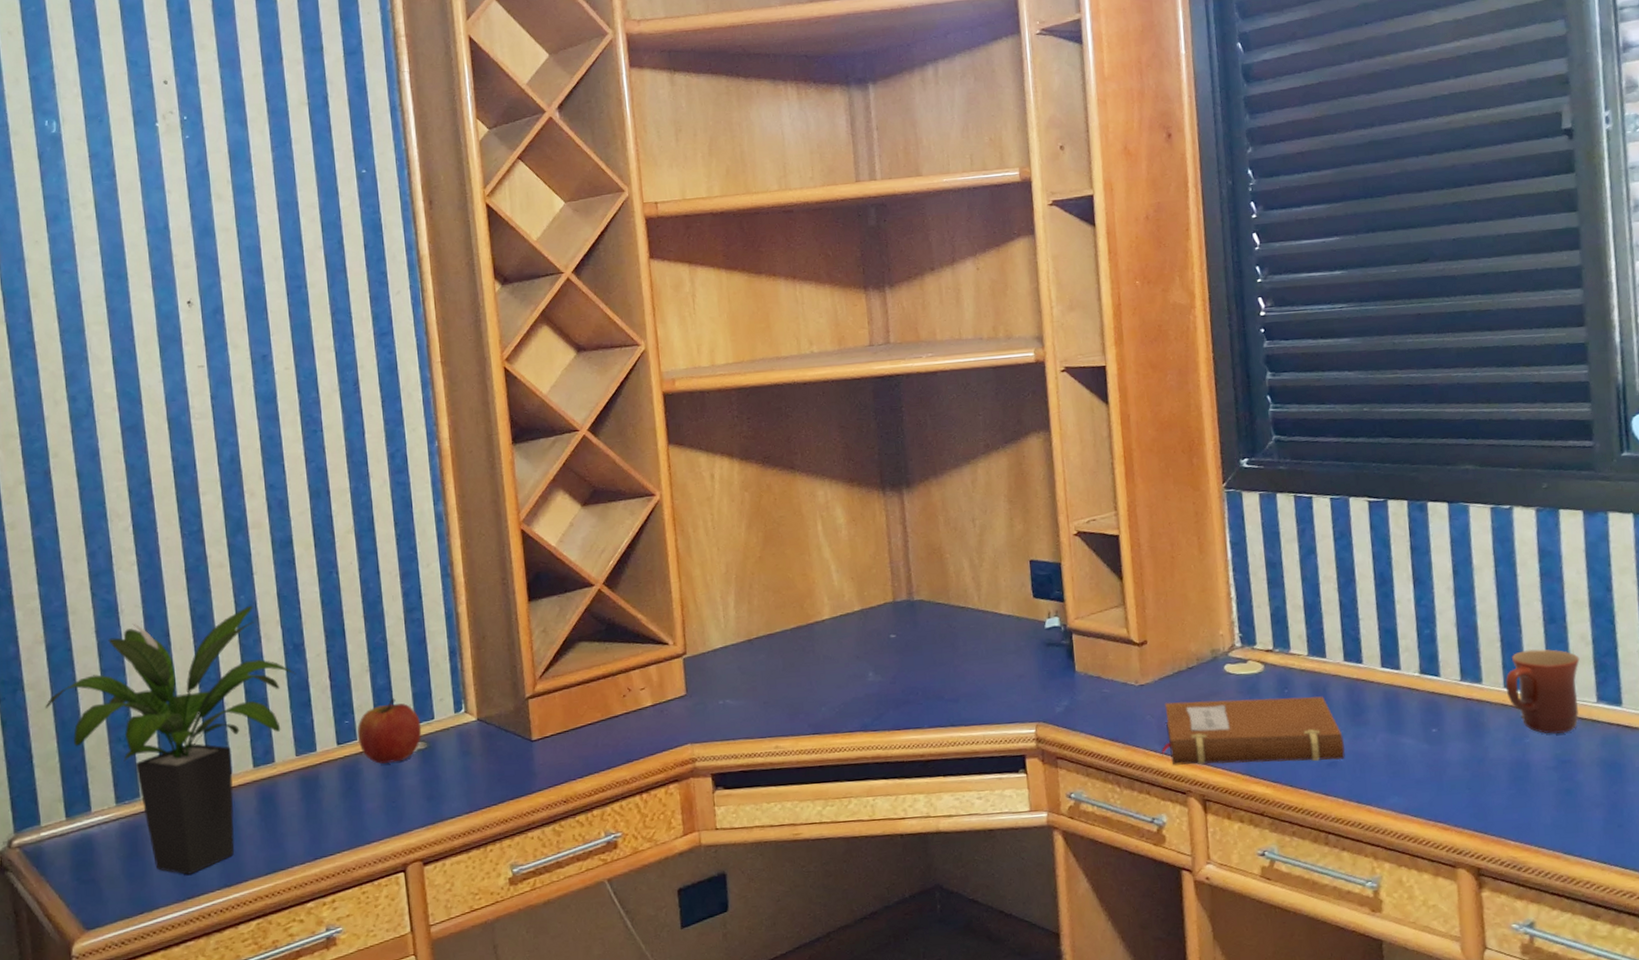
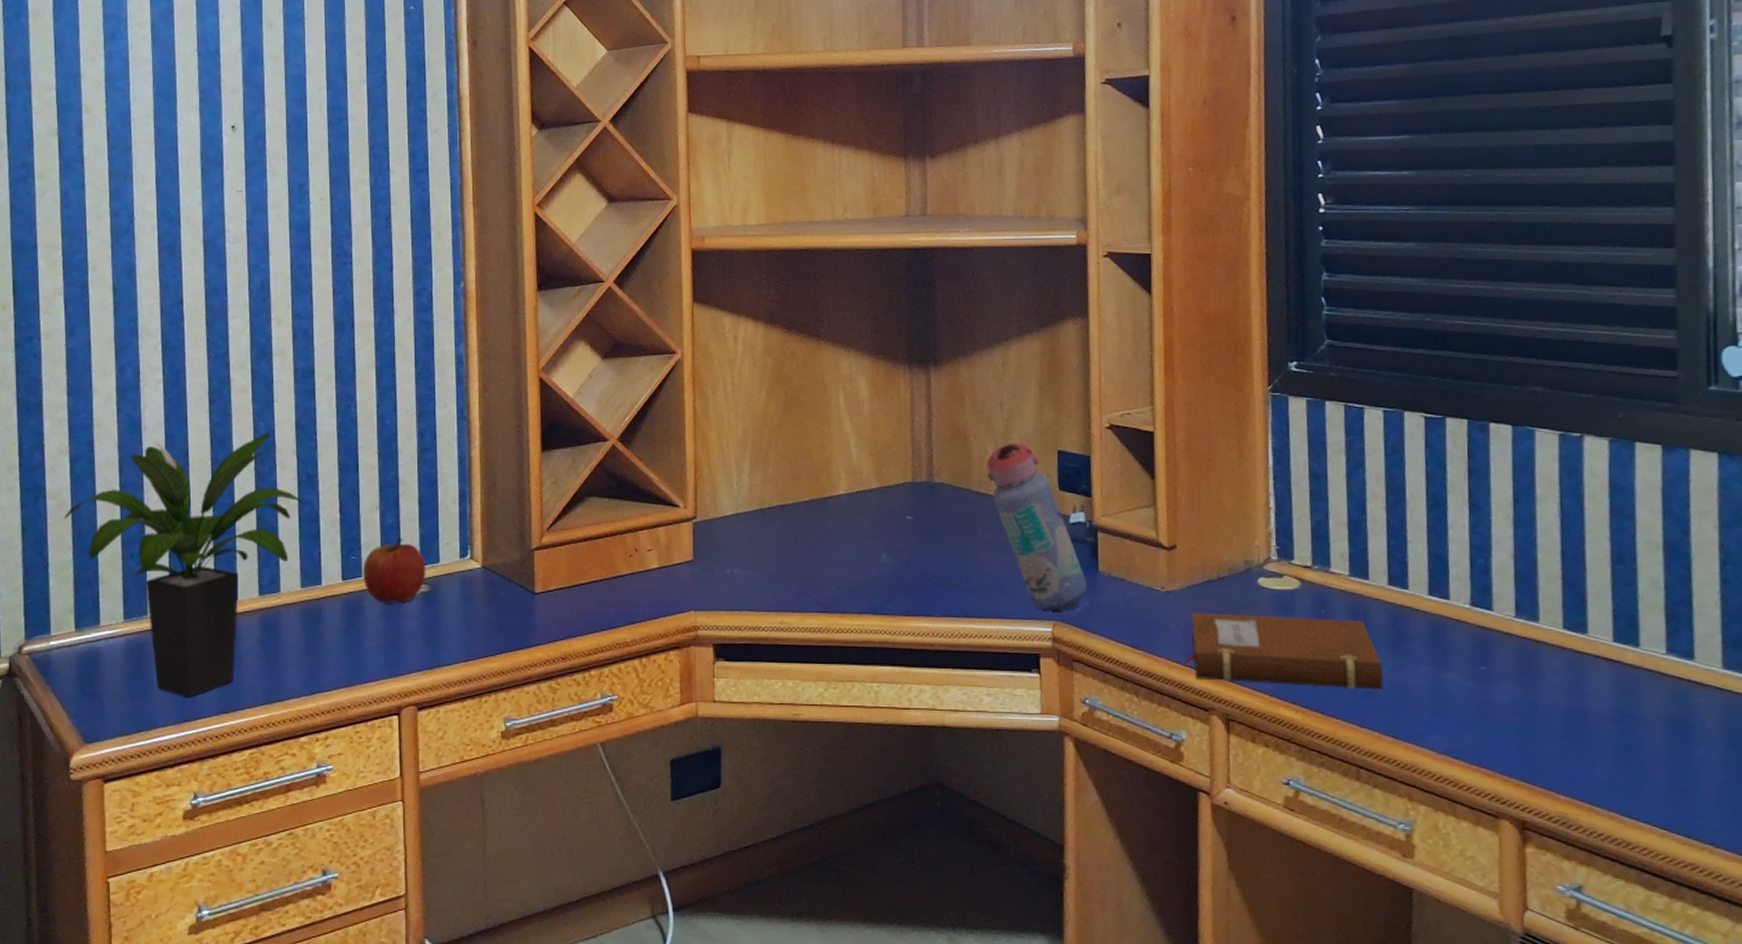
water bottle: none [963,556,1066,713] -> present [987,442,1088,610]
mug: present [1505,649,1580,734] -> none [1564,589,1649,685]

